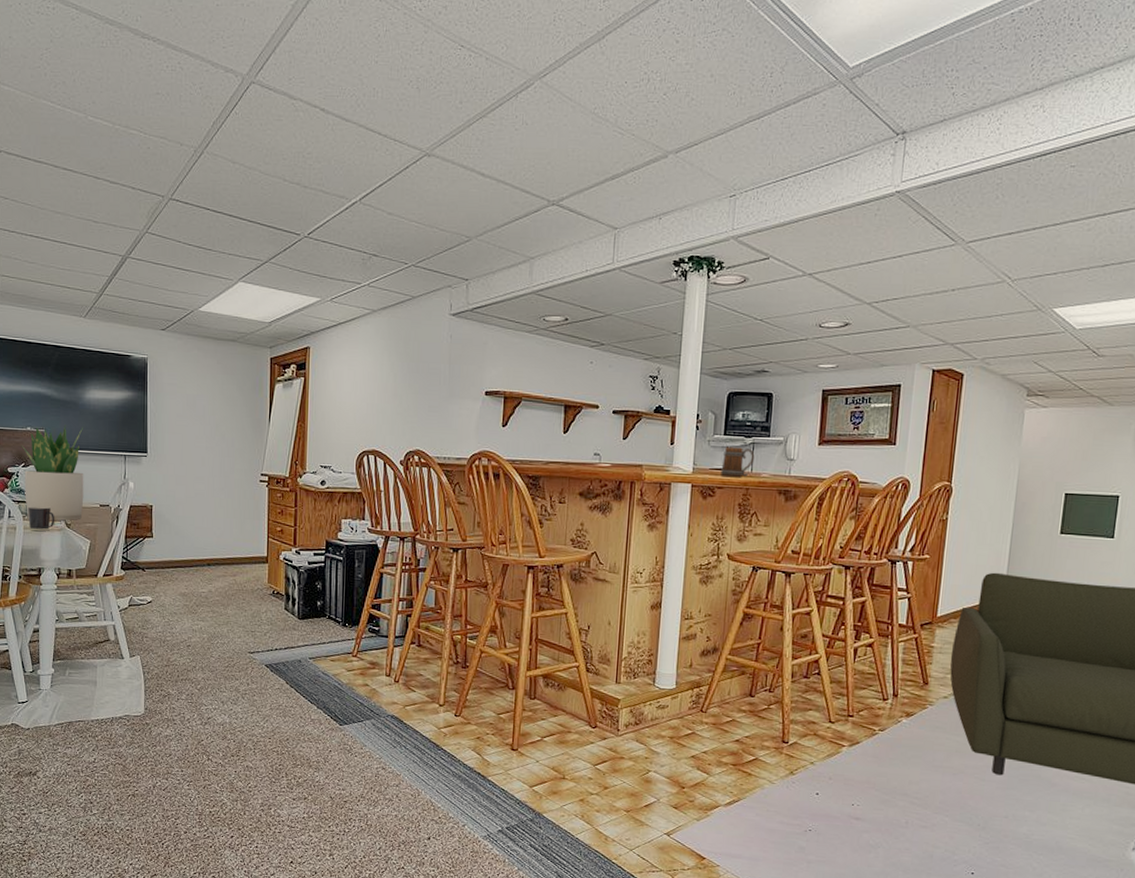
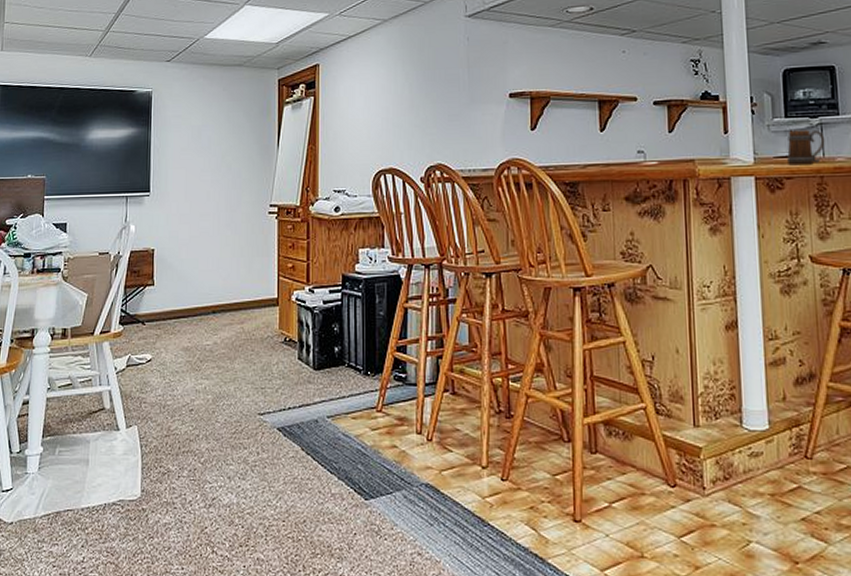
planter: present [21,425,84,522] -> none [21,169,84,275]
mug: present [27,506,55,532] -> none [23,260,52,288]

